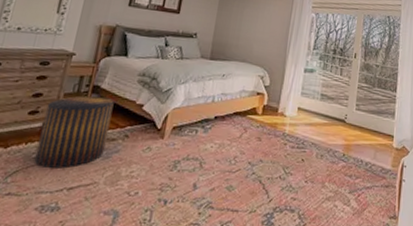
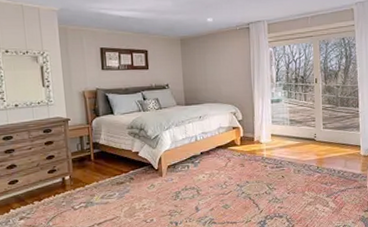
stool: present [34,96,114,169] -> none [60,151,117,212]

